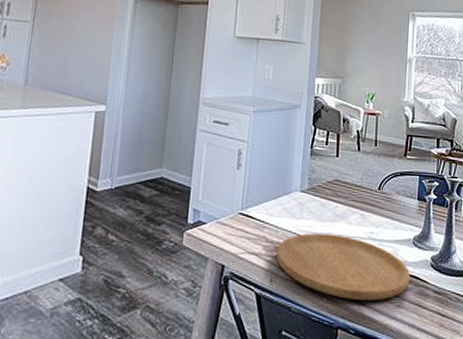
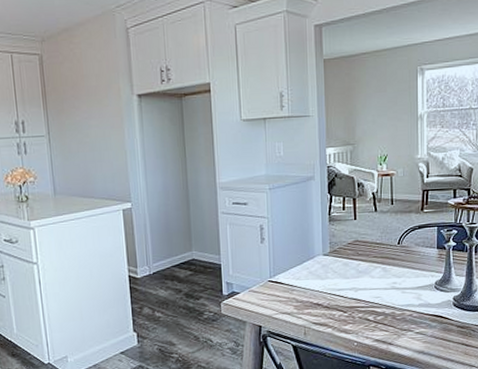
cutting board: present [276,233,410,301] -> none [306,288,434,342]

